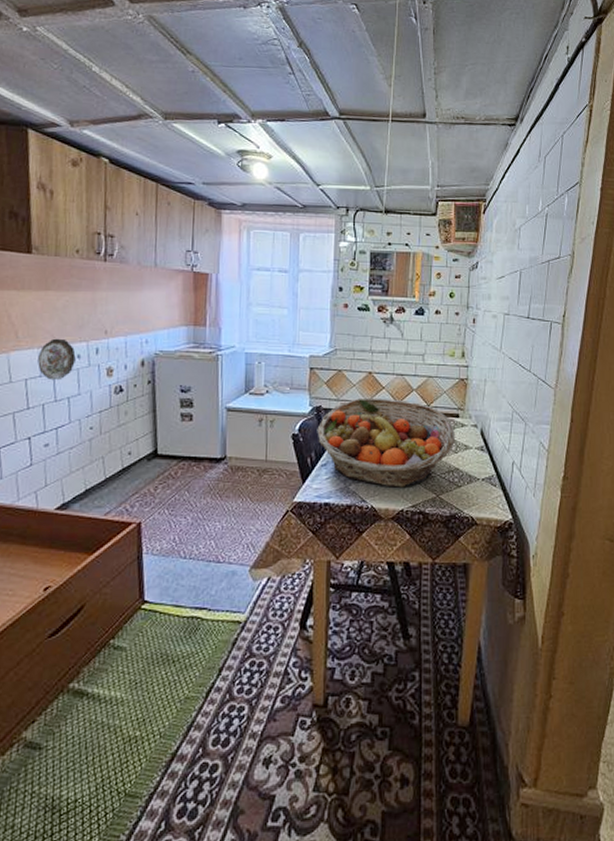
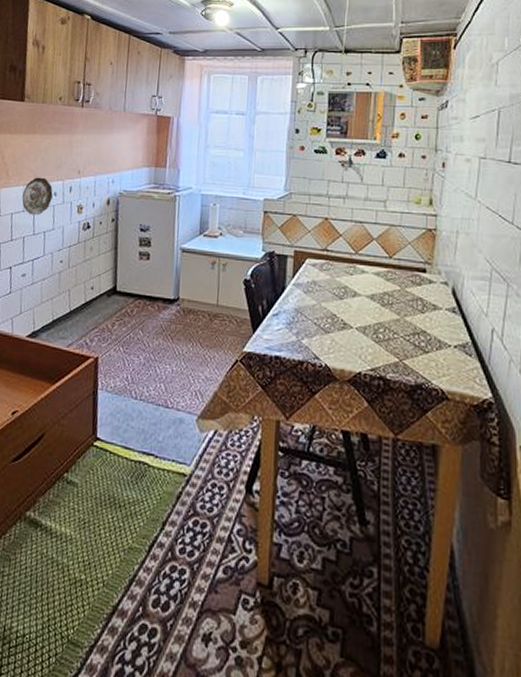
fruit basket: present [317,397,455,487] -> none [269,245,421,348]

